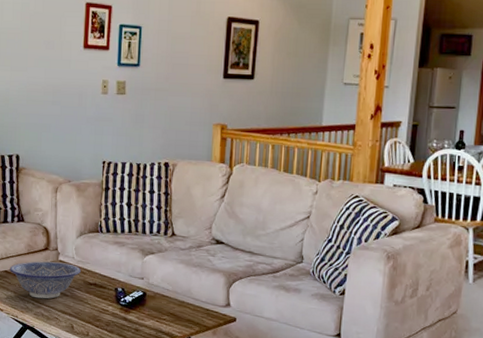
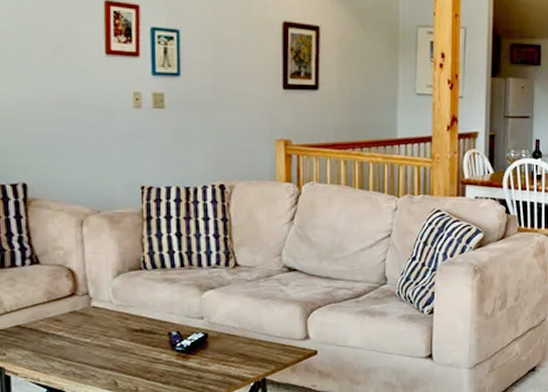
decorative bowl: present [9,261,82,299] -> none [23,309,123,355]

